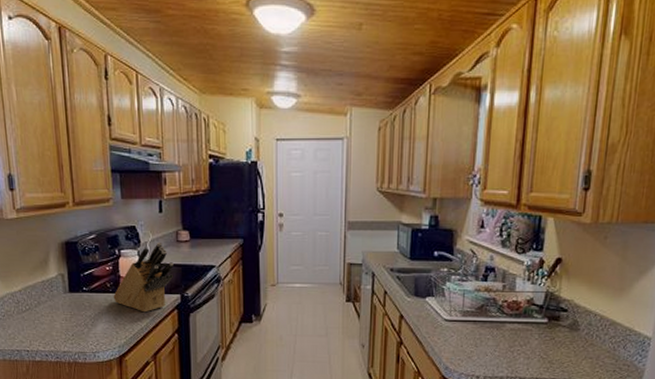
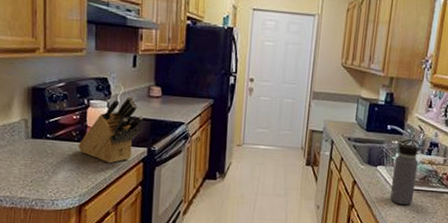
water bottle: none [442,265,474,338] -> present [389,139,421,205]

